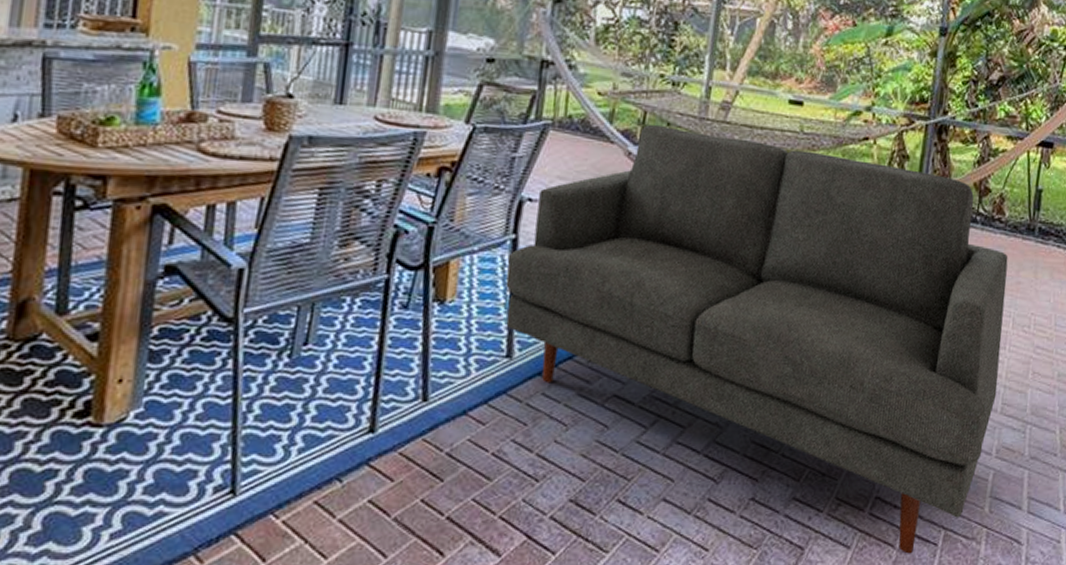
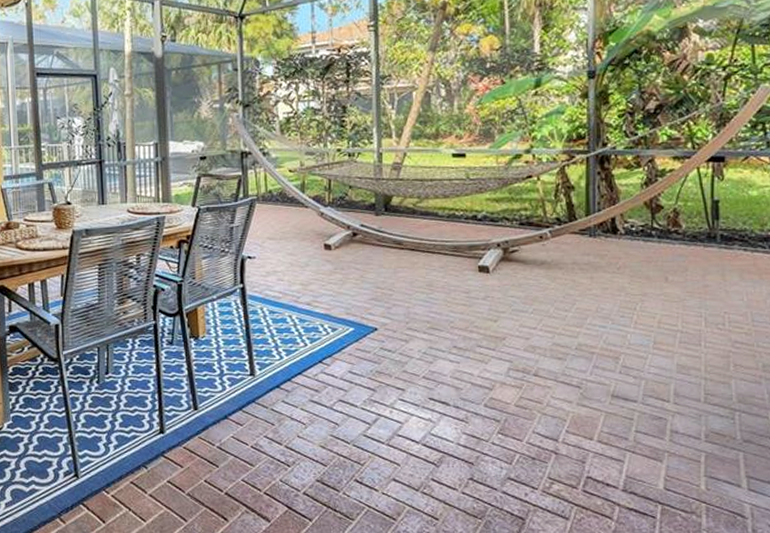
sofa: present [505,124,1009,554] -> none [240,188,698,525]

